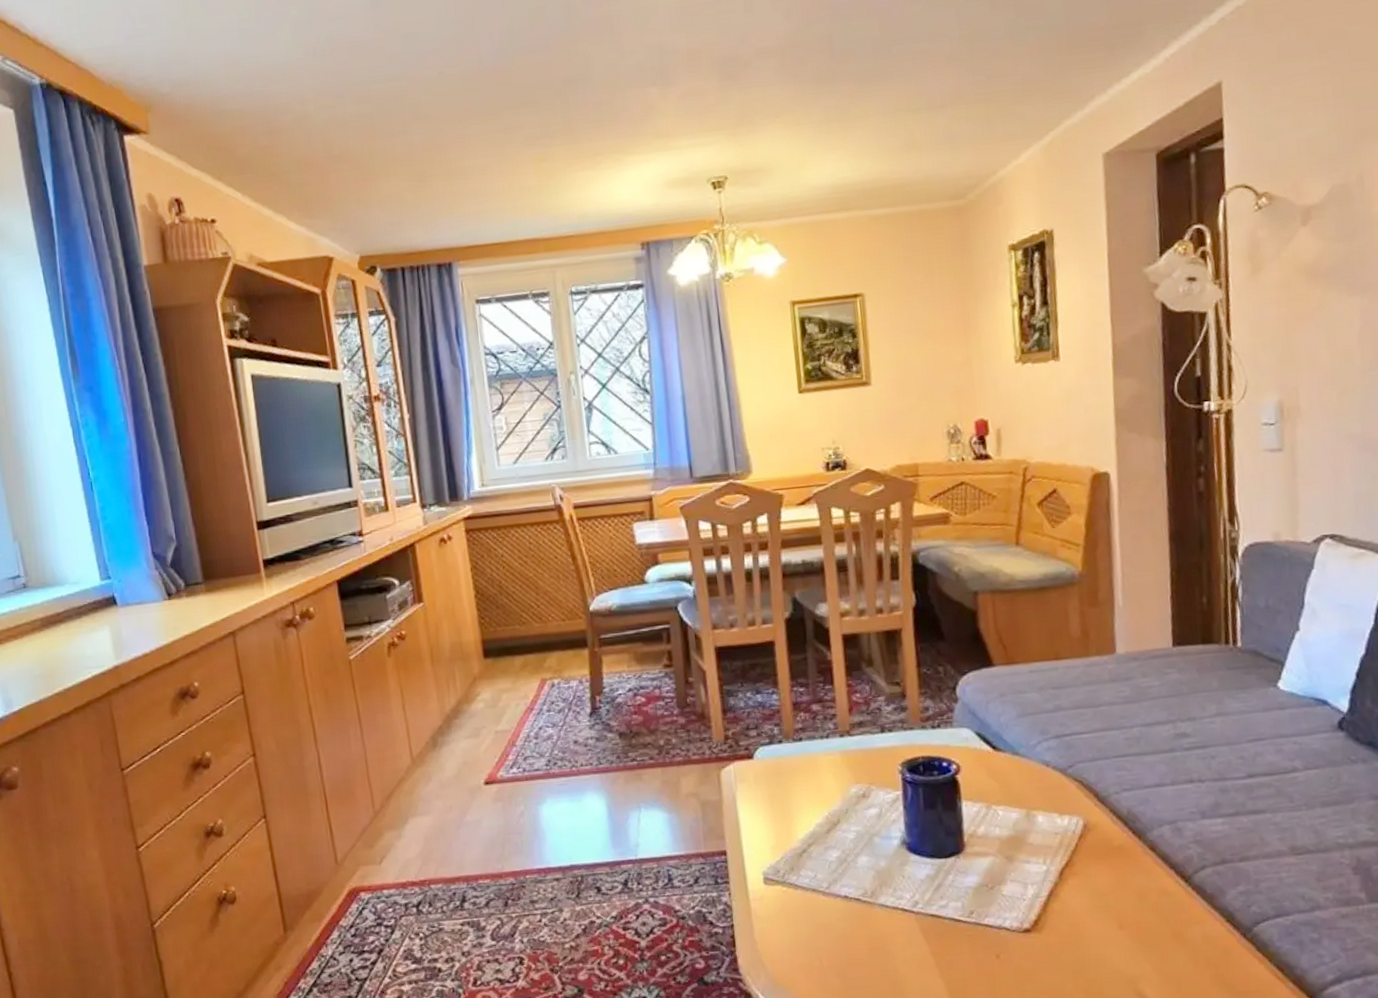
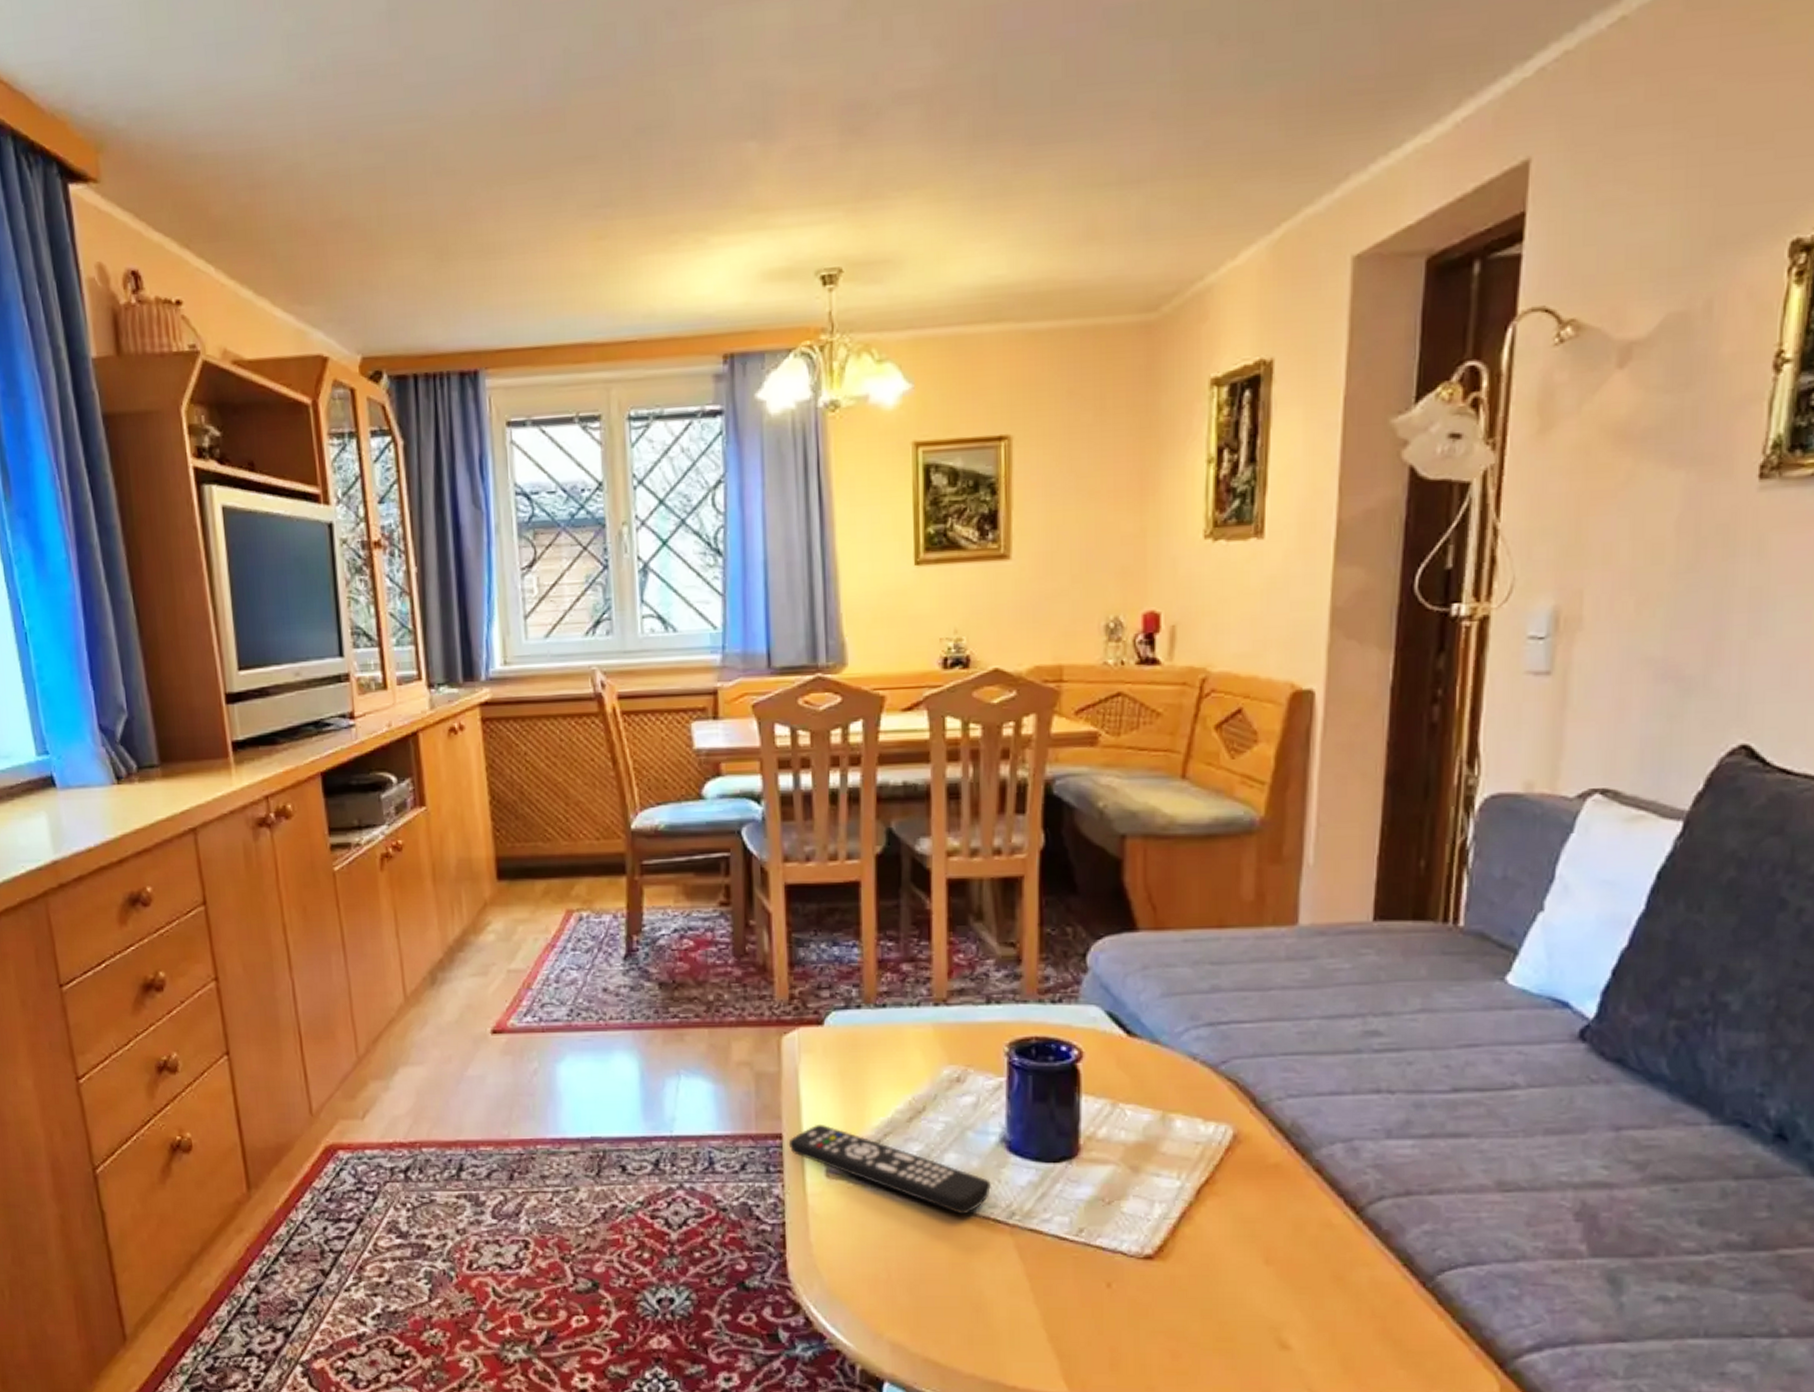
remote control: none [731,840,898,906] -> present [788,1123,992,1214]

